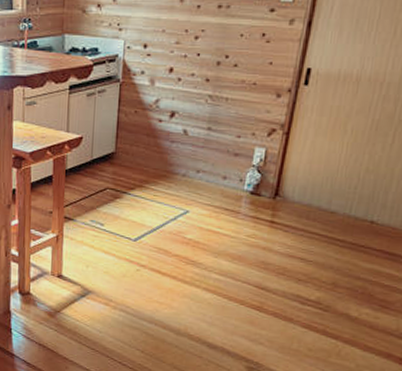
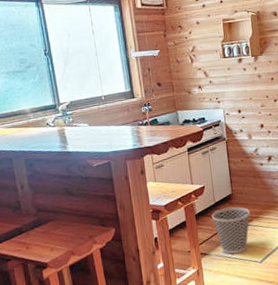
wastebasket: none [84,167,133,225] -> present [211,207,250,254]

